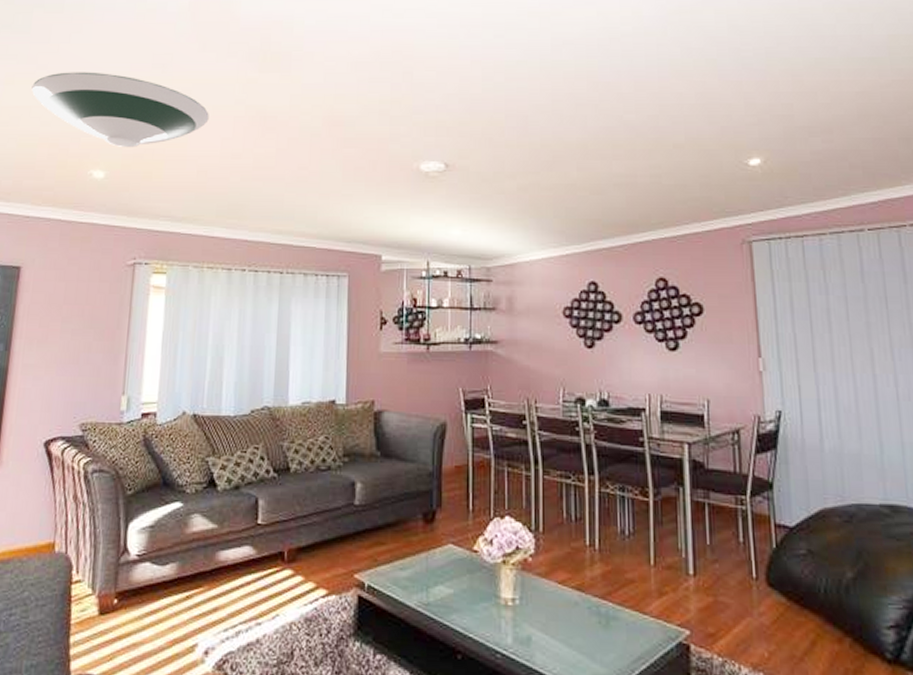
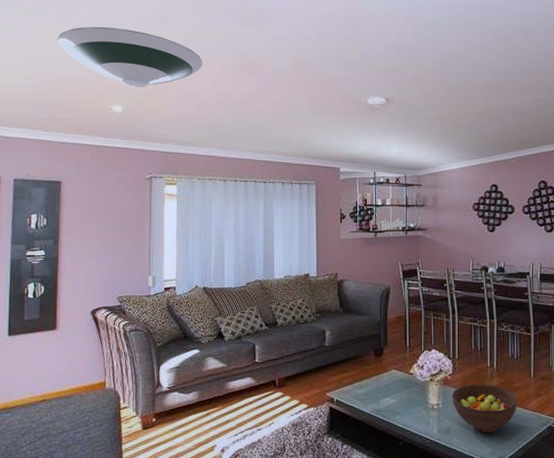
fruit bowl: none [533,570,632,649] -> present [452,384,518,433]

